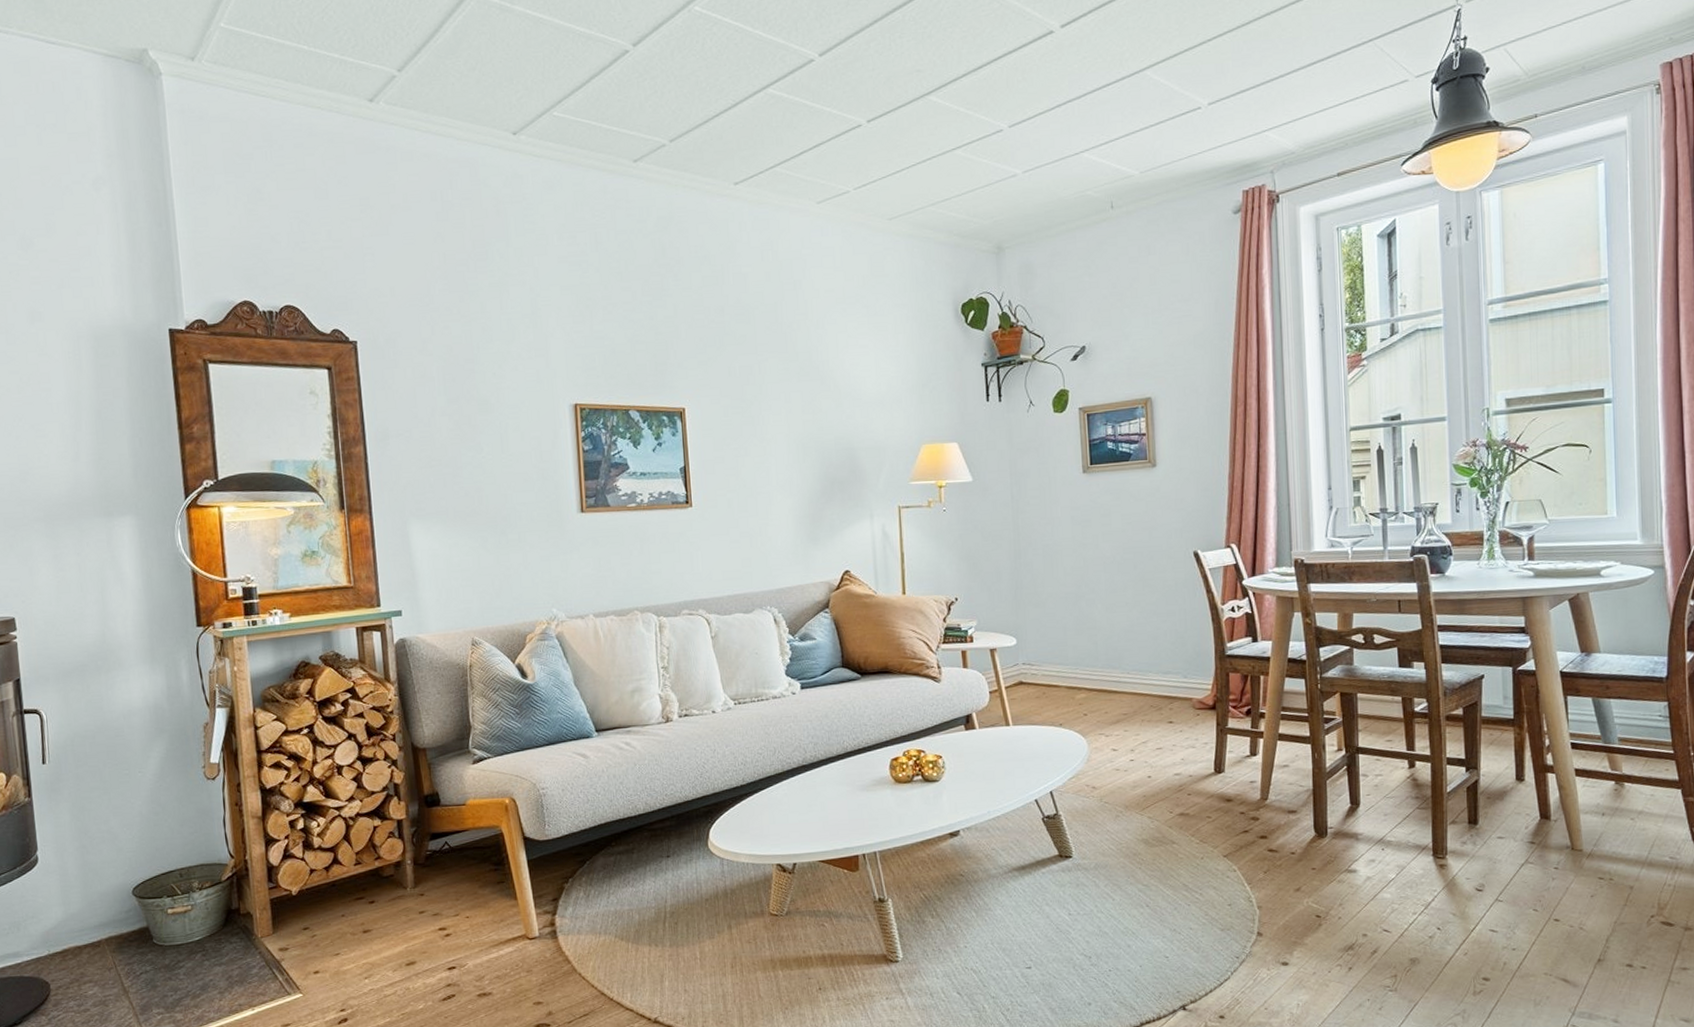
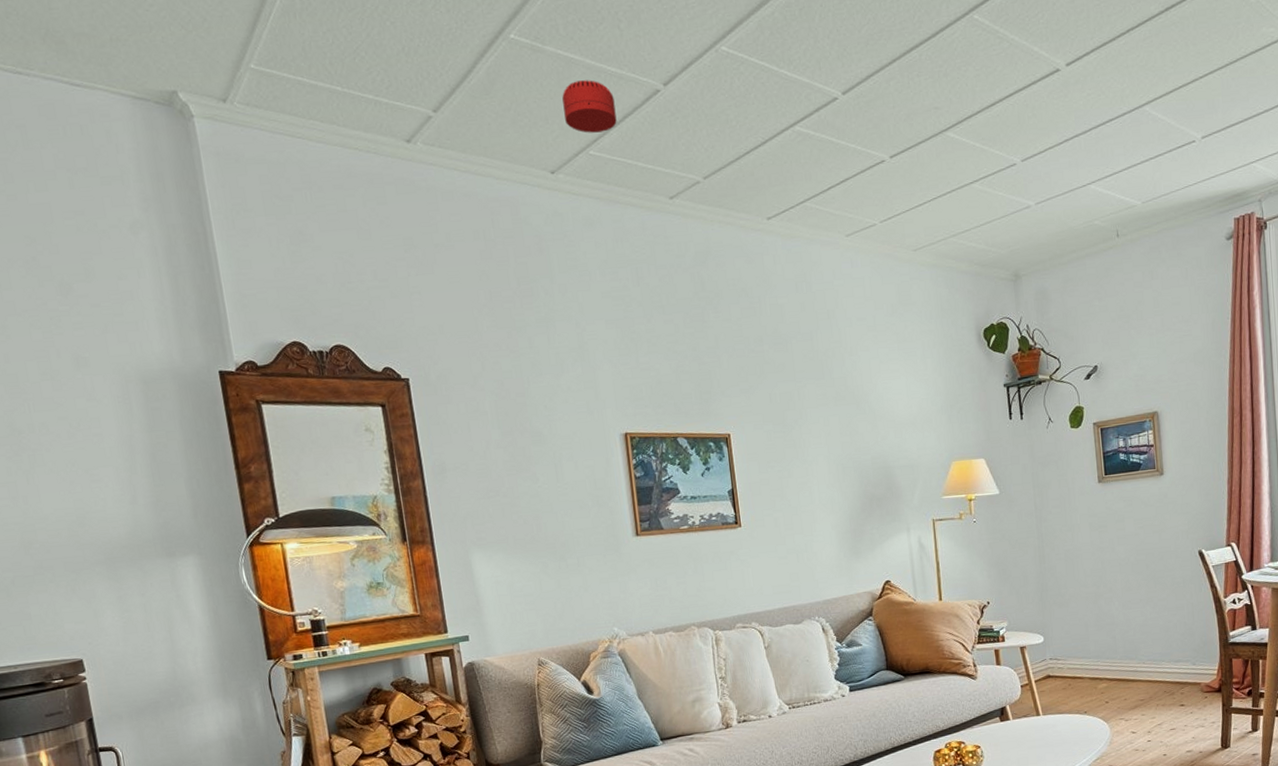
smoke detector: none [528,40,583,94] -> present [562,80,617,133]

